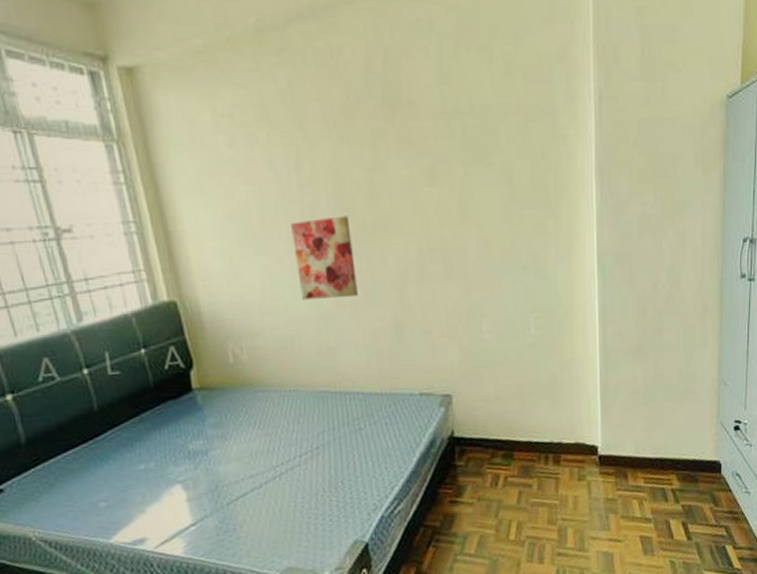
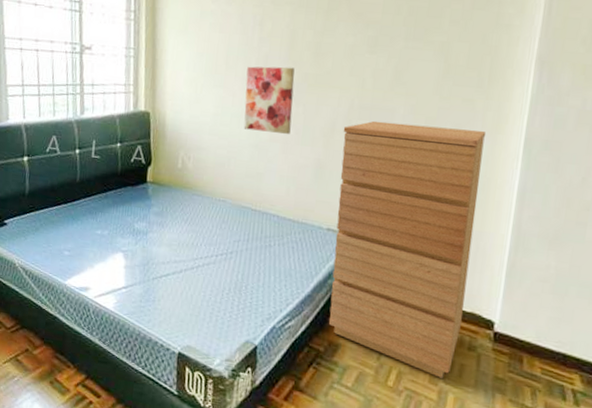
dresser: none [416,254,569,517] -> present [329,120,487,379]

